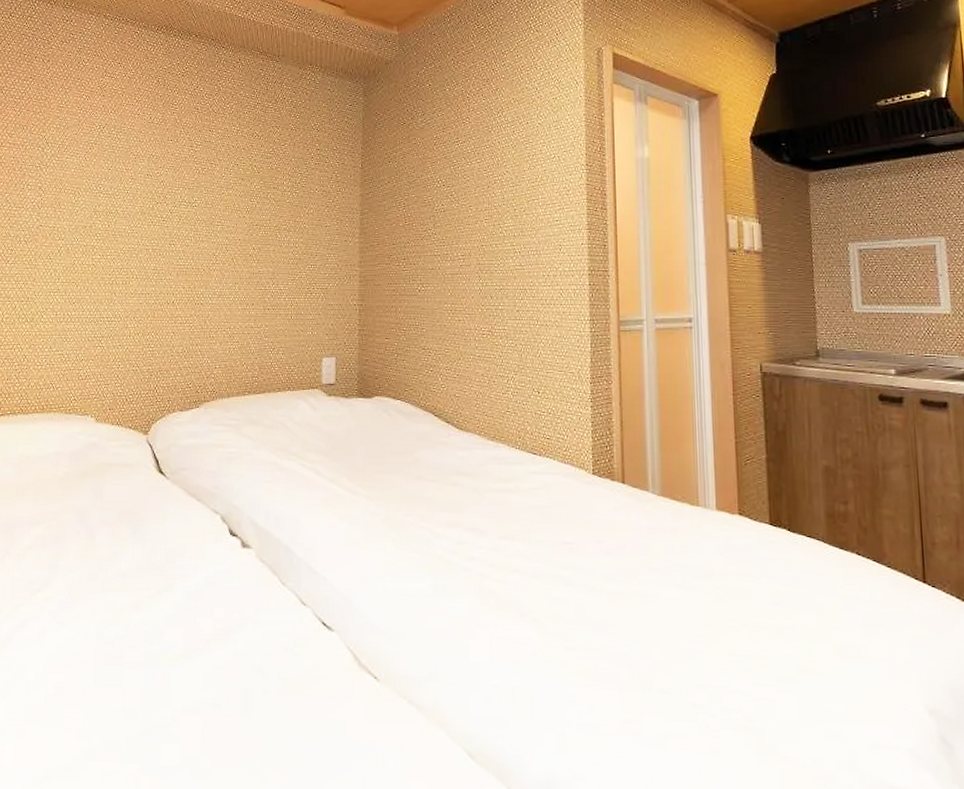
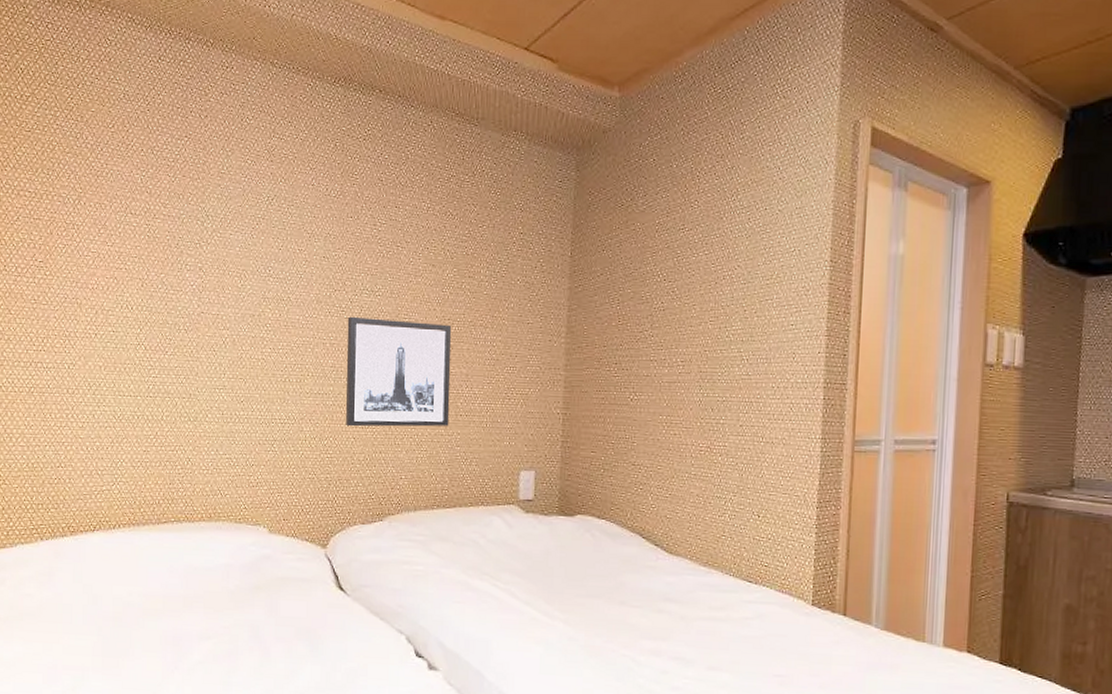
wall art: none [165,225,259,322] -> present [345,316,452,427]

